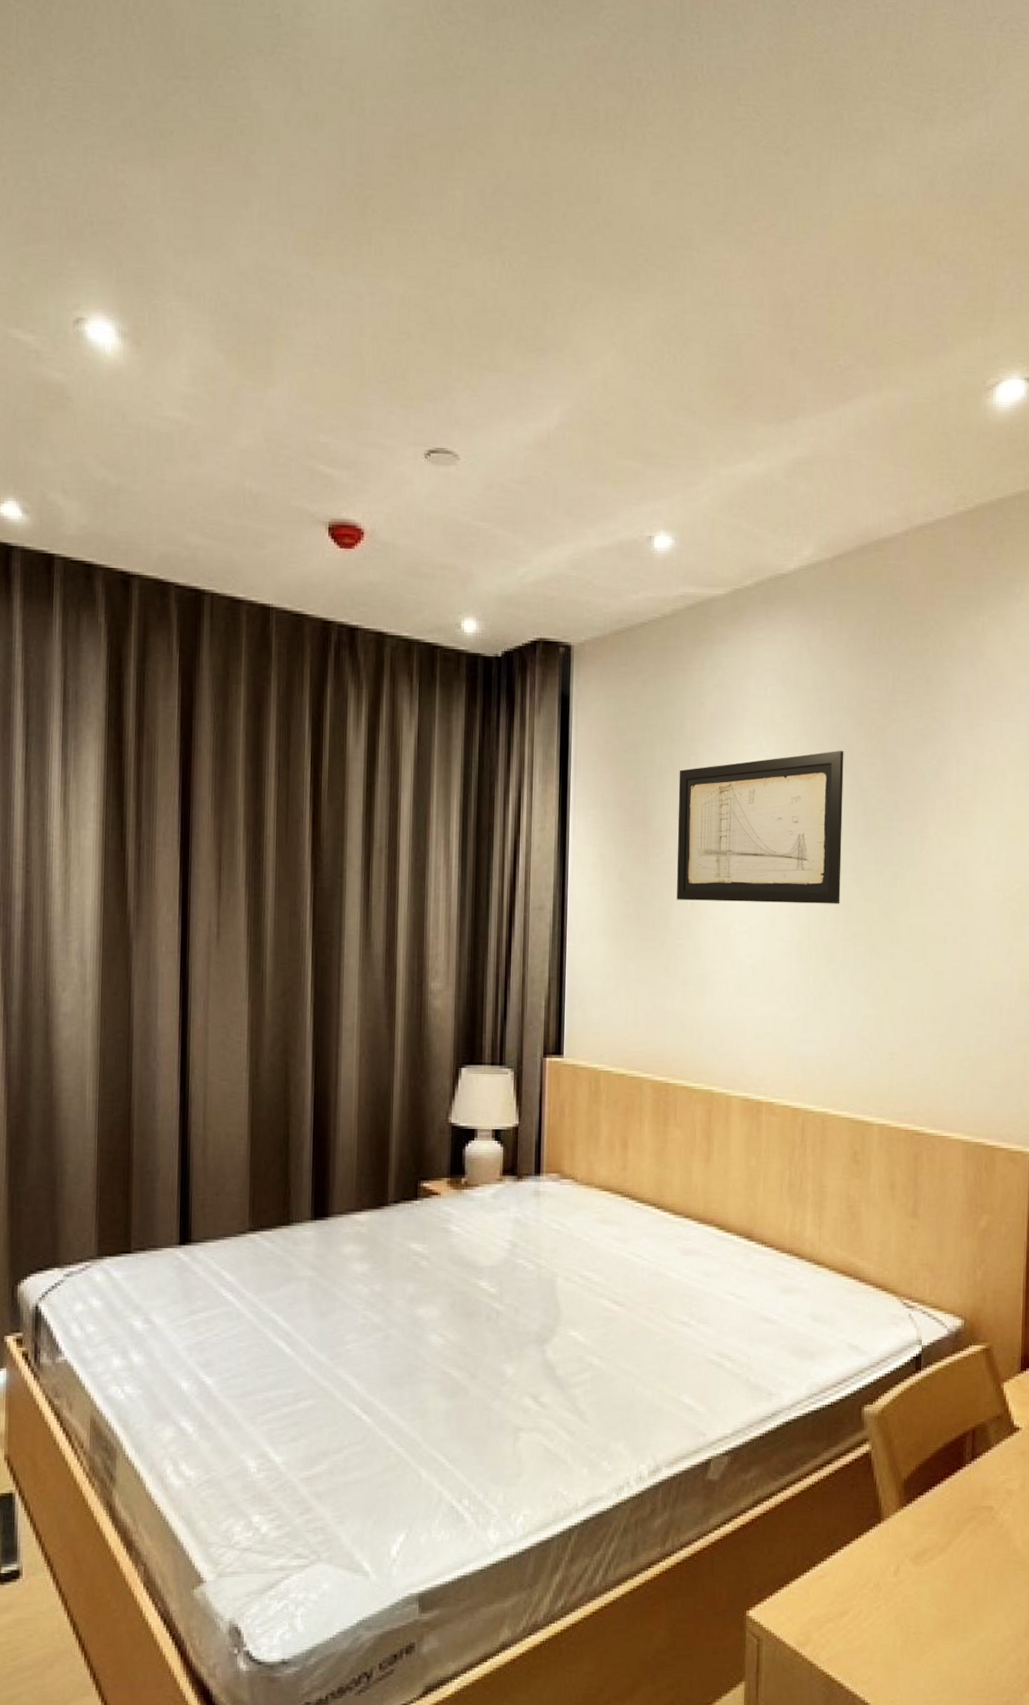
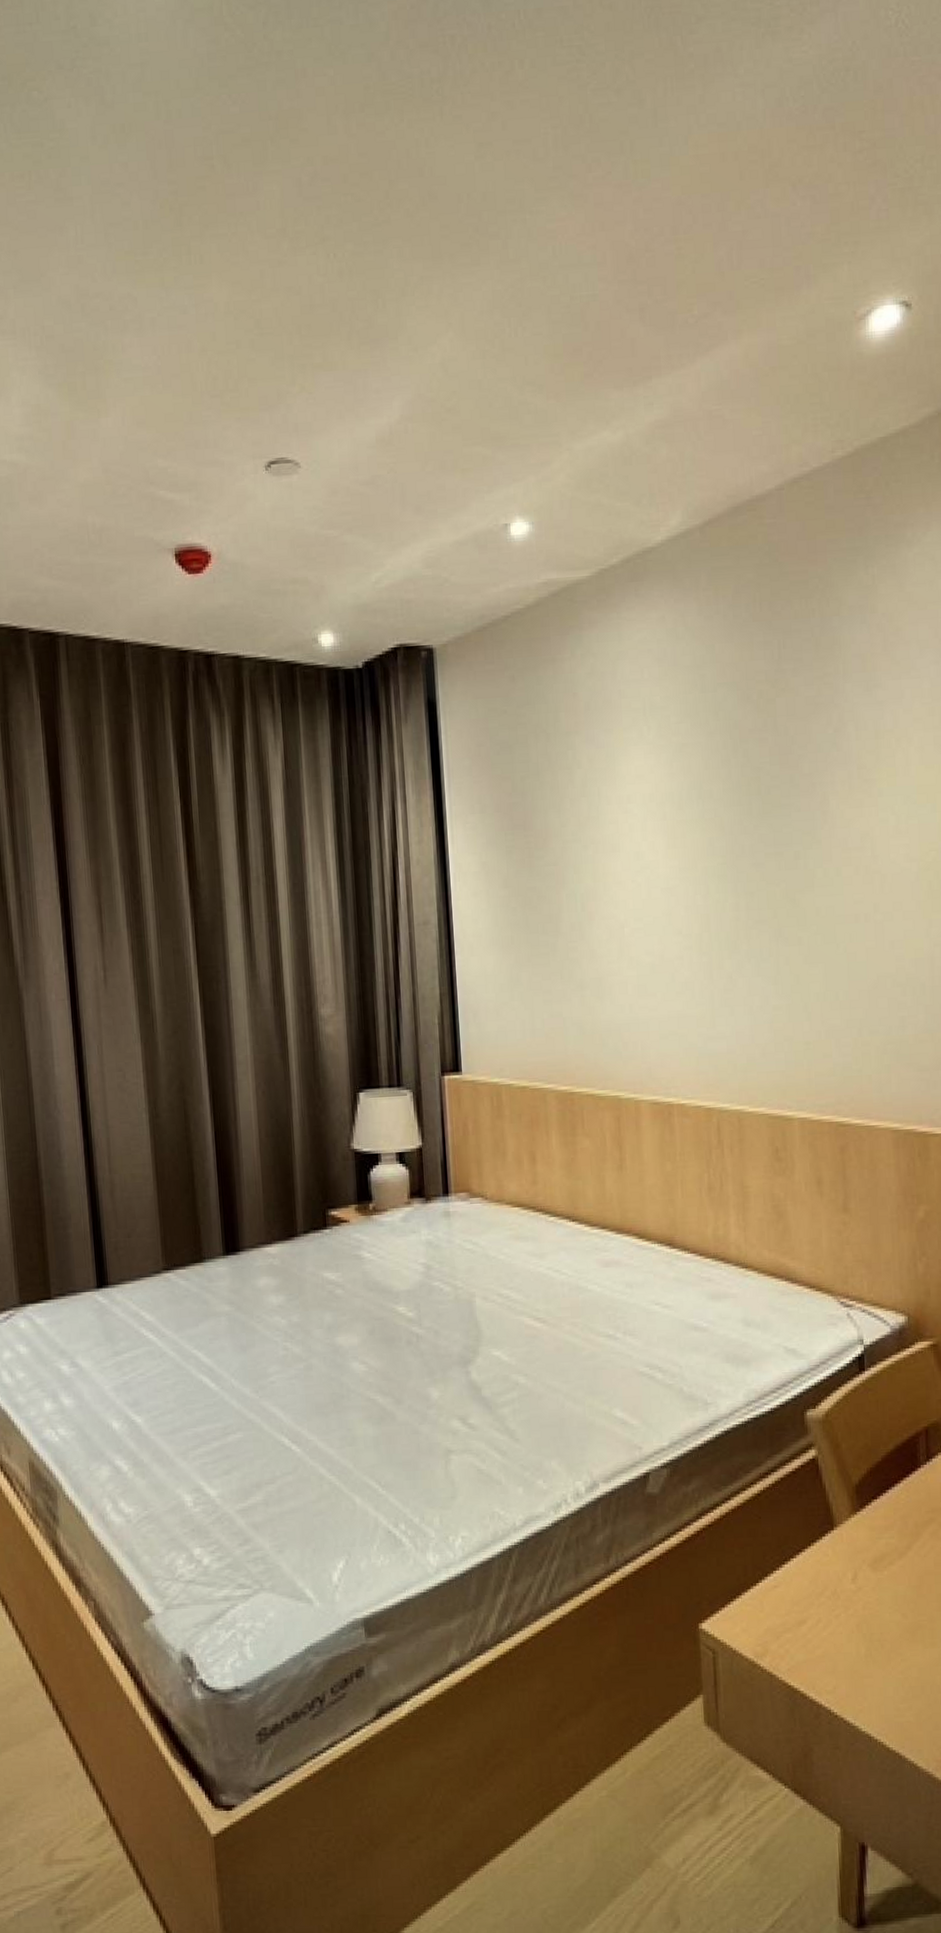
wall art: present [677,750,844,904] -> none [557,728,740,902]

